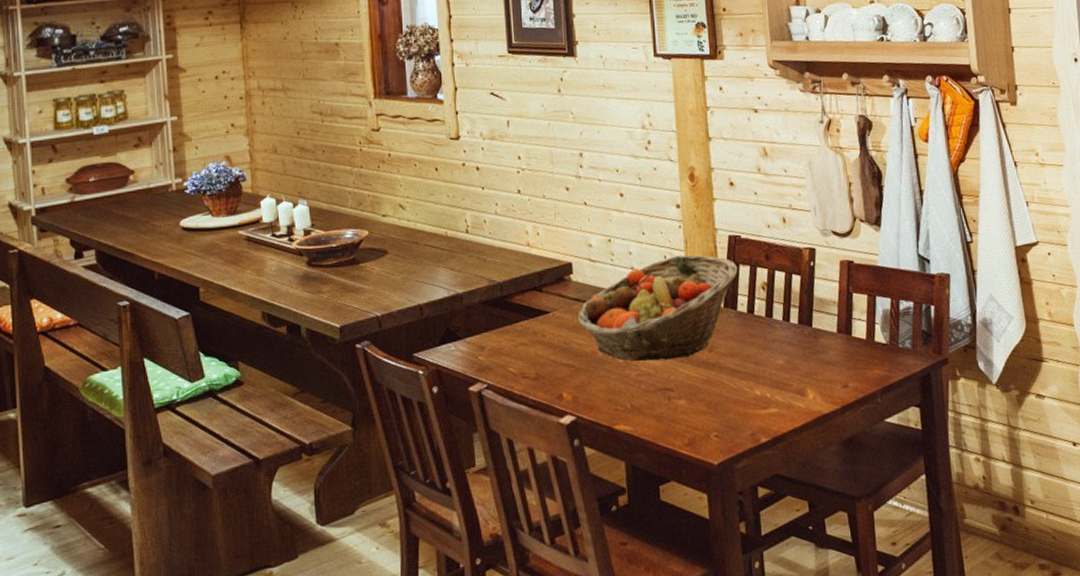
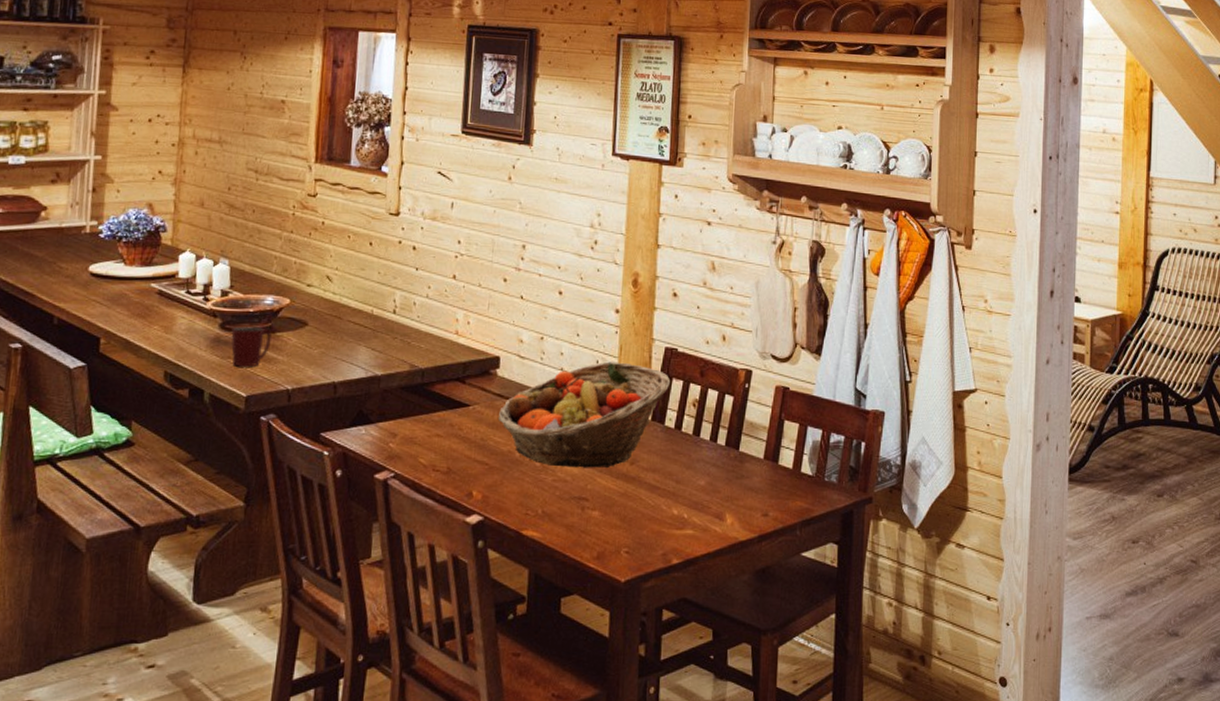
mug: none [318,260,356,300] -> present [231,326,272,367]

